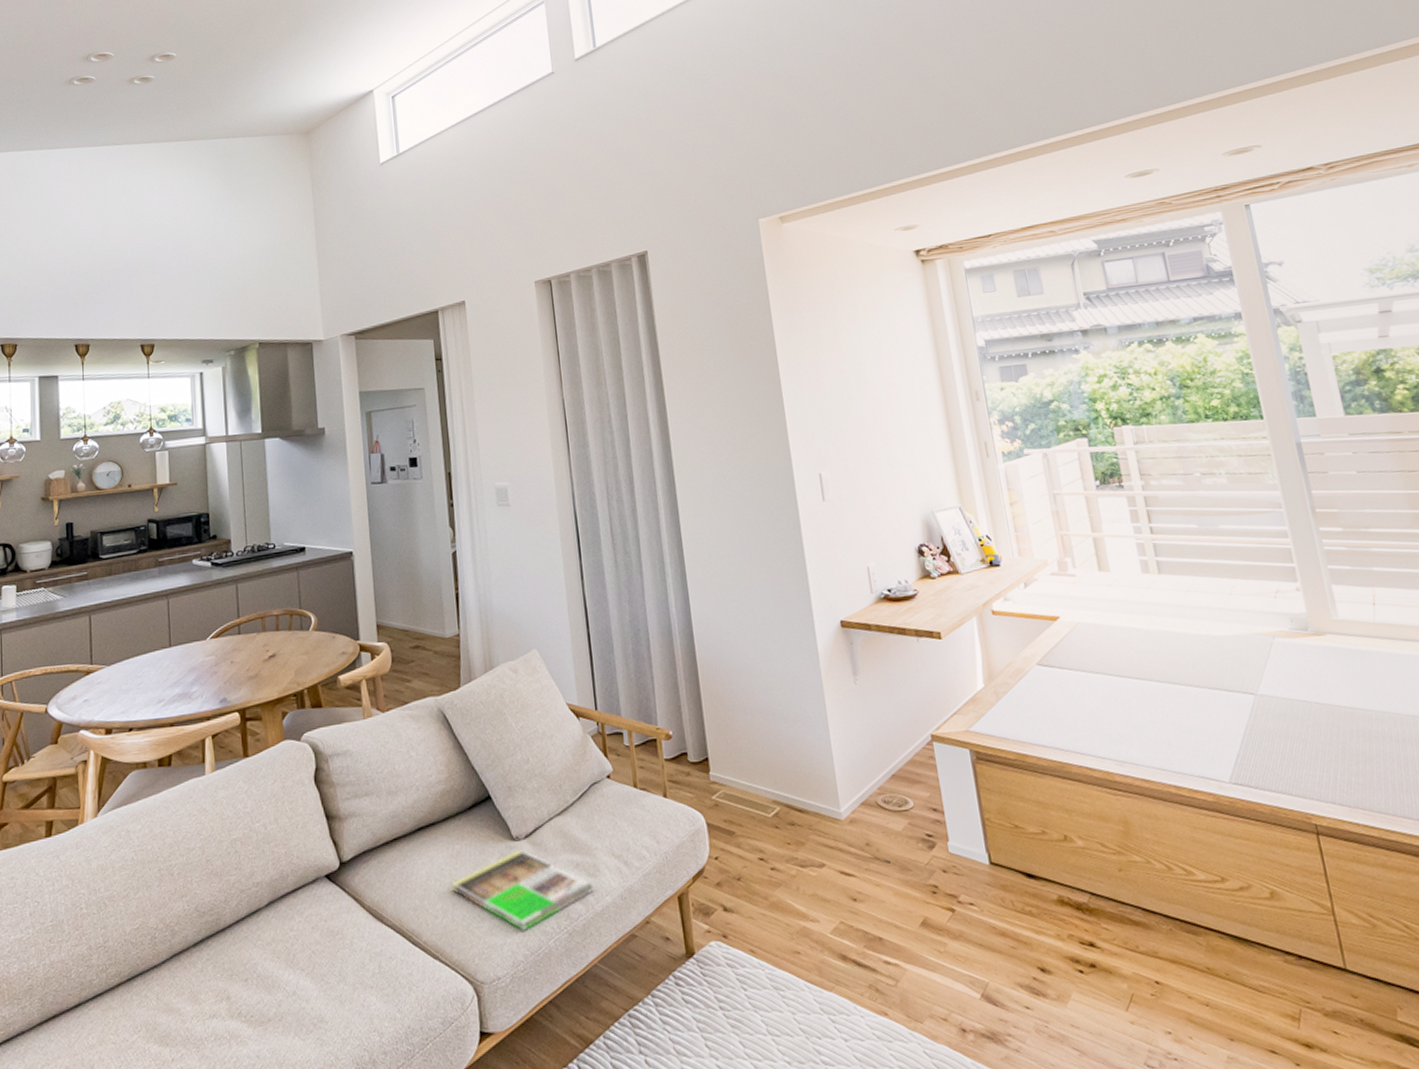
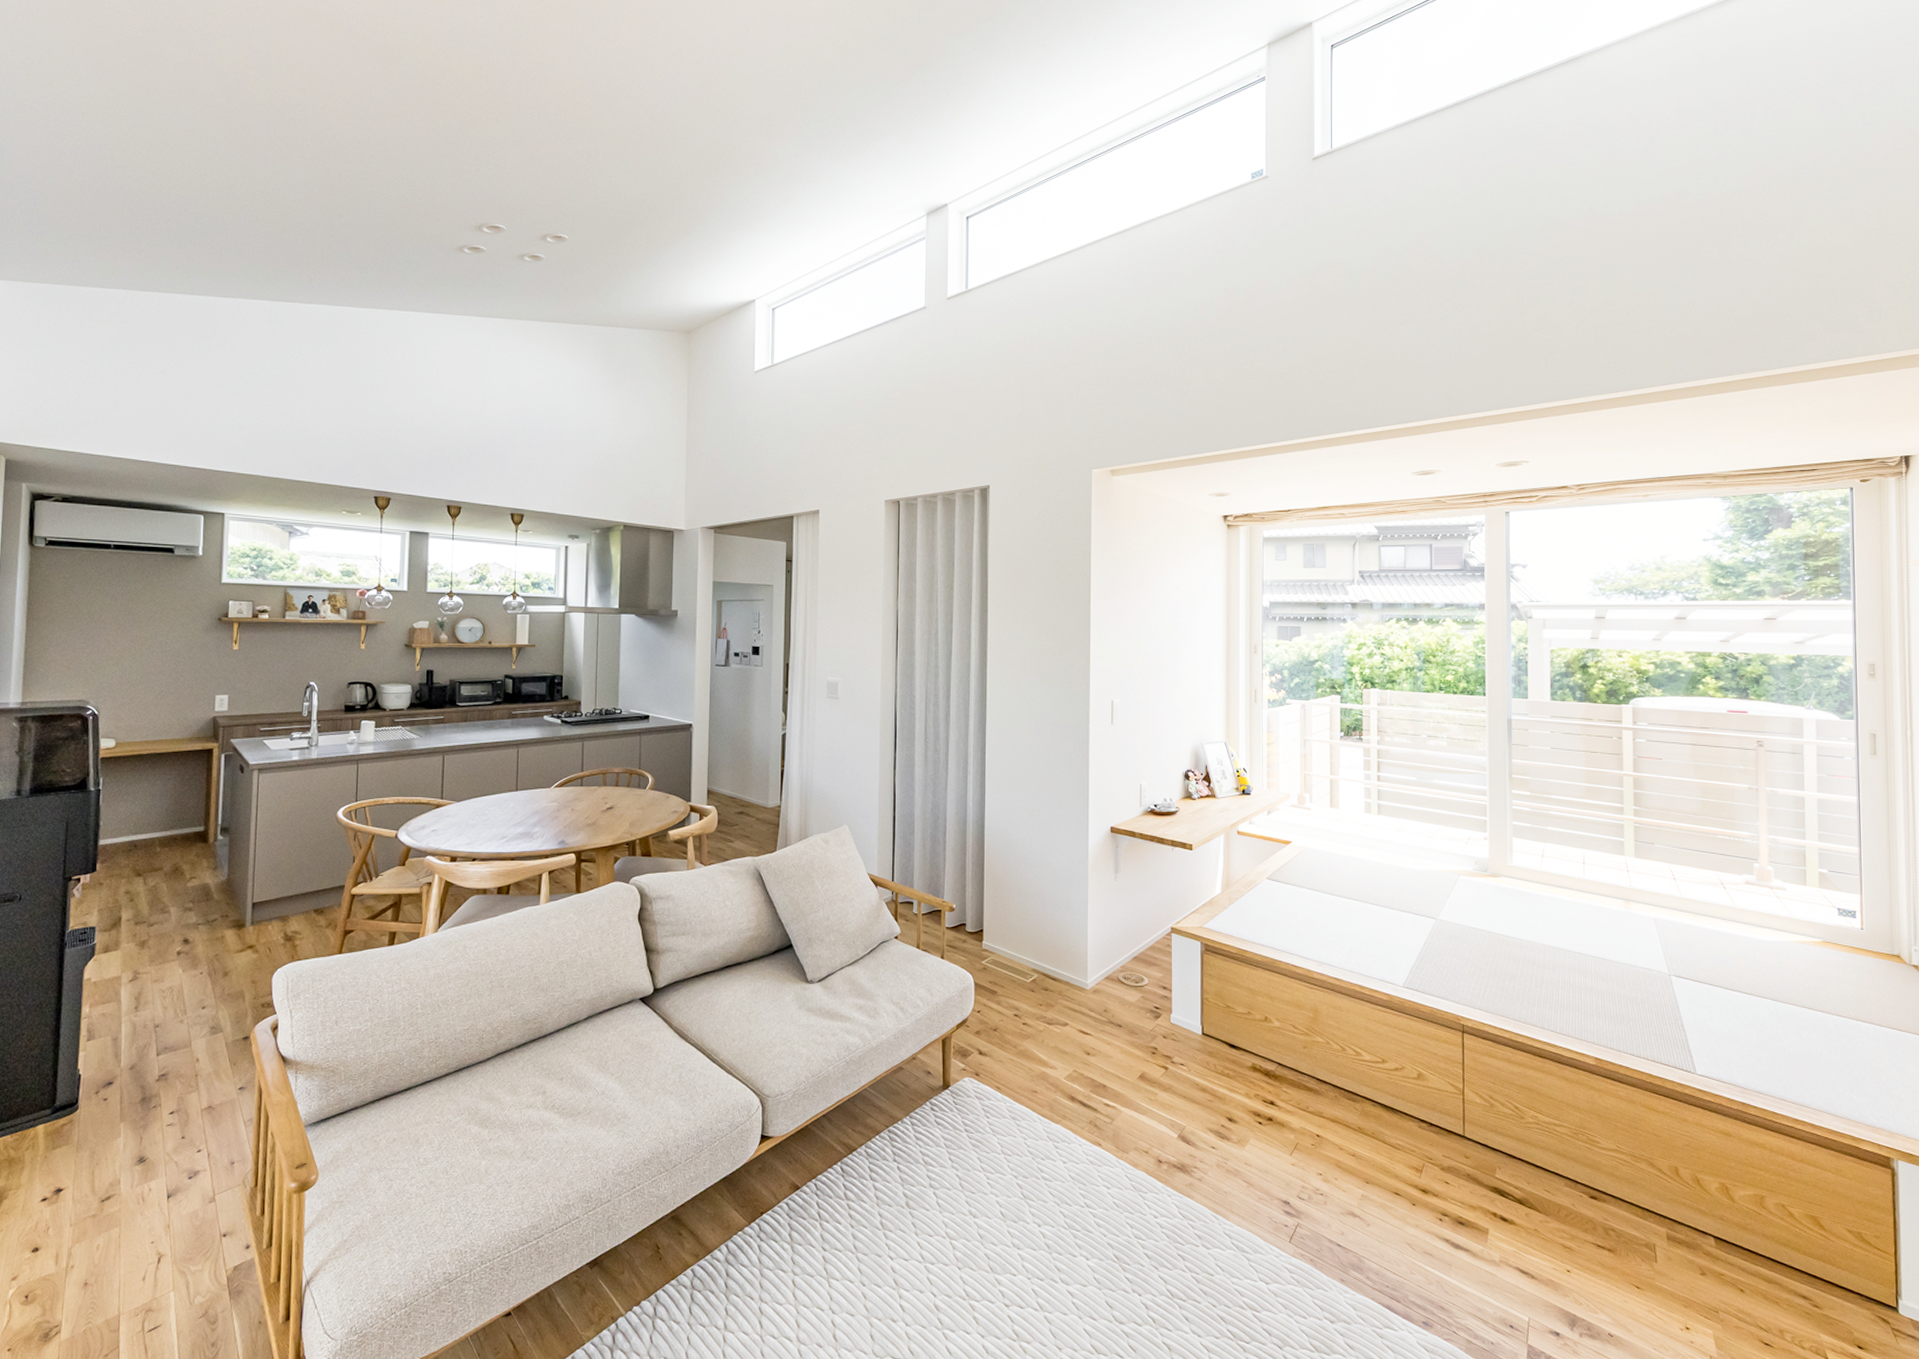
magazine: present [451,849,595,931] -> none [750,990,873,1057]

